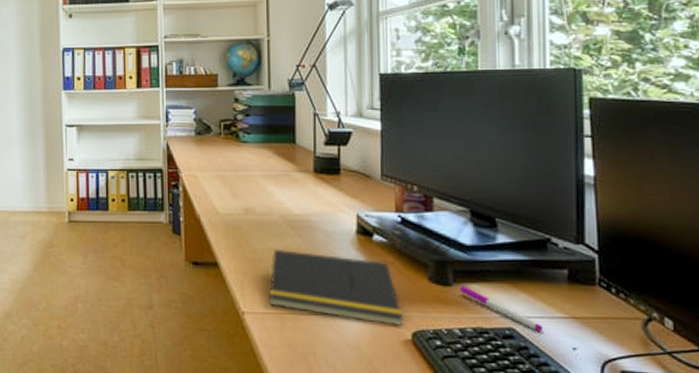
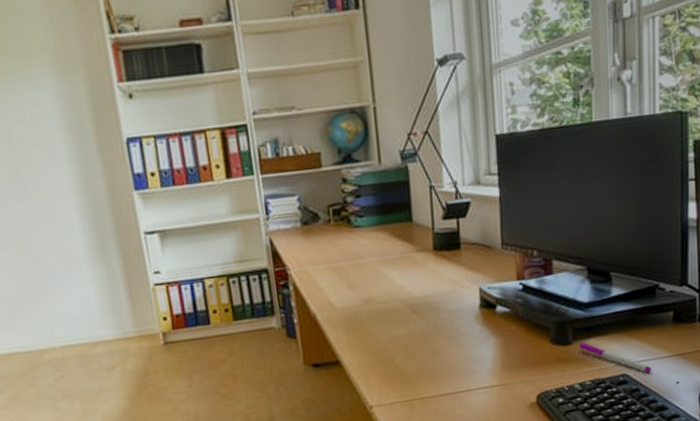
notepad: present [269,250,404,326] -> none [396,331,529,395]

